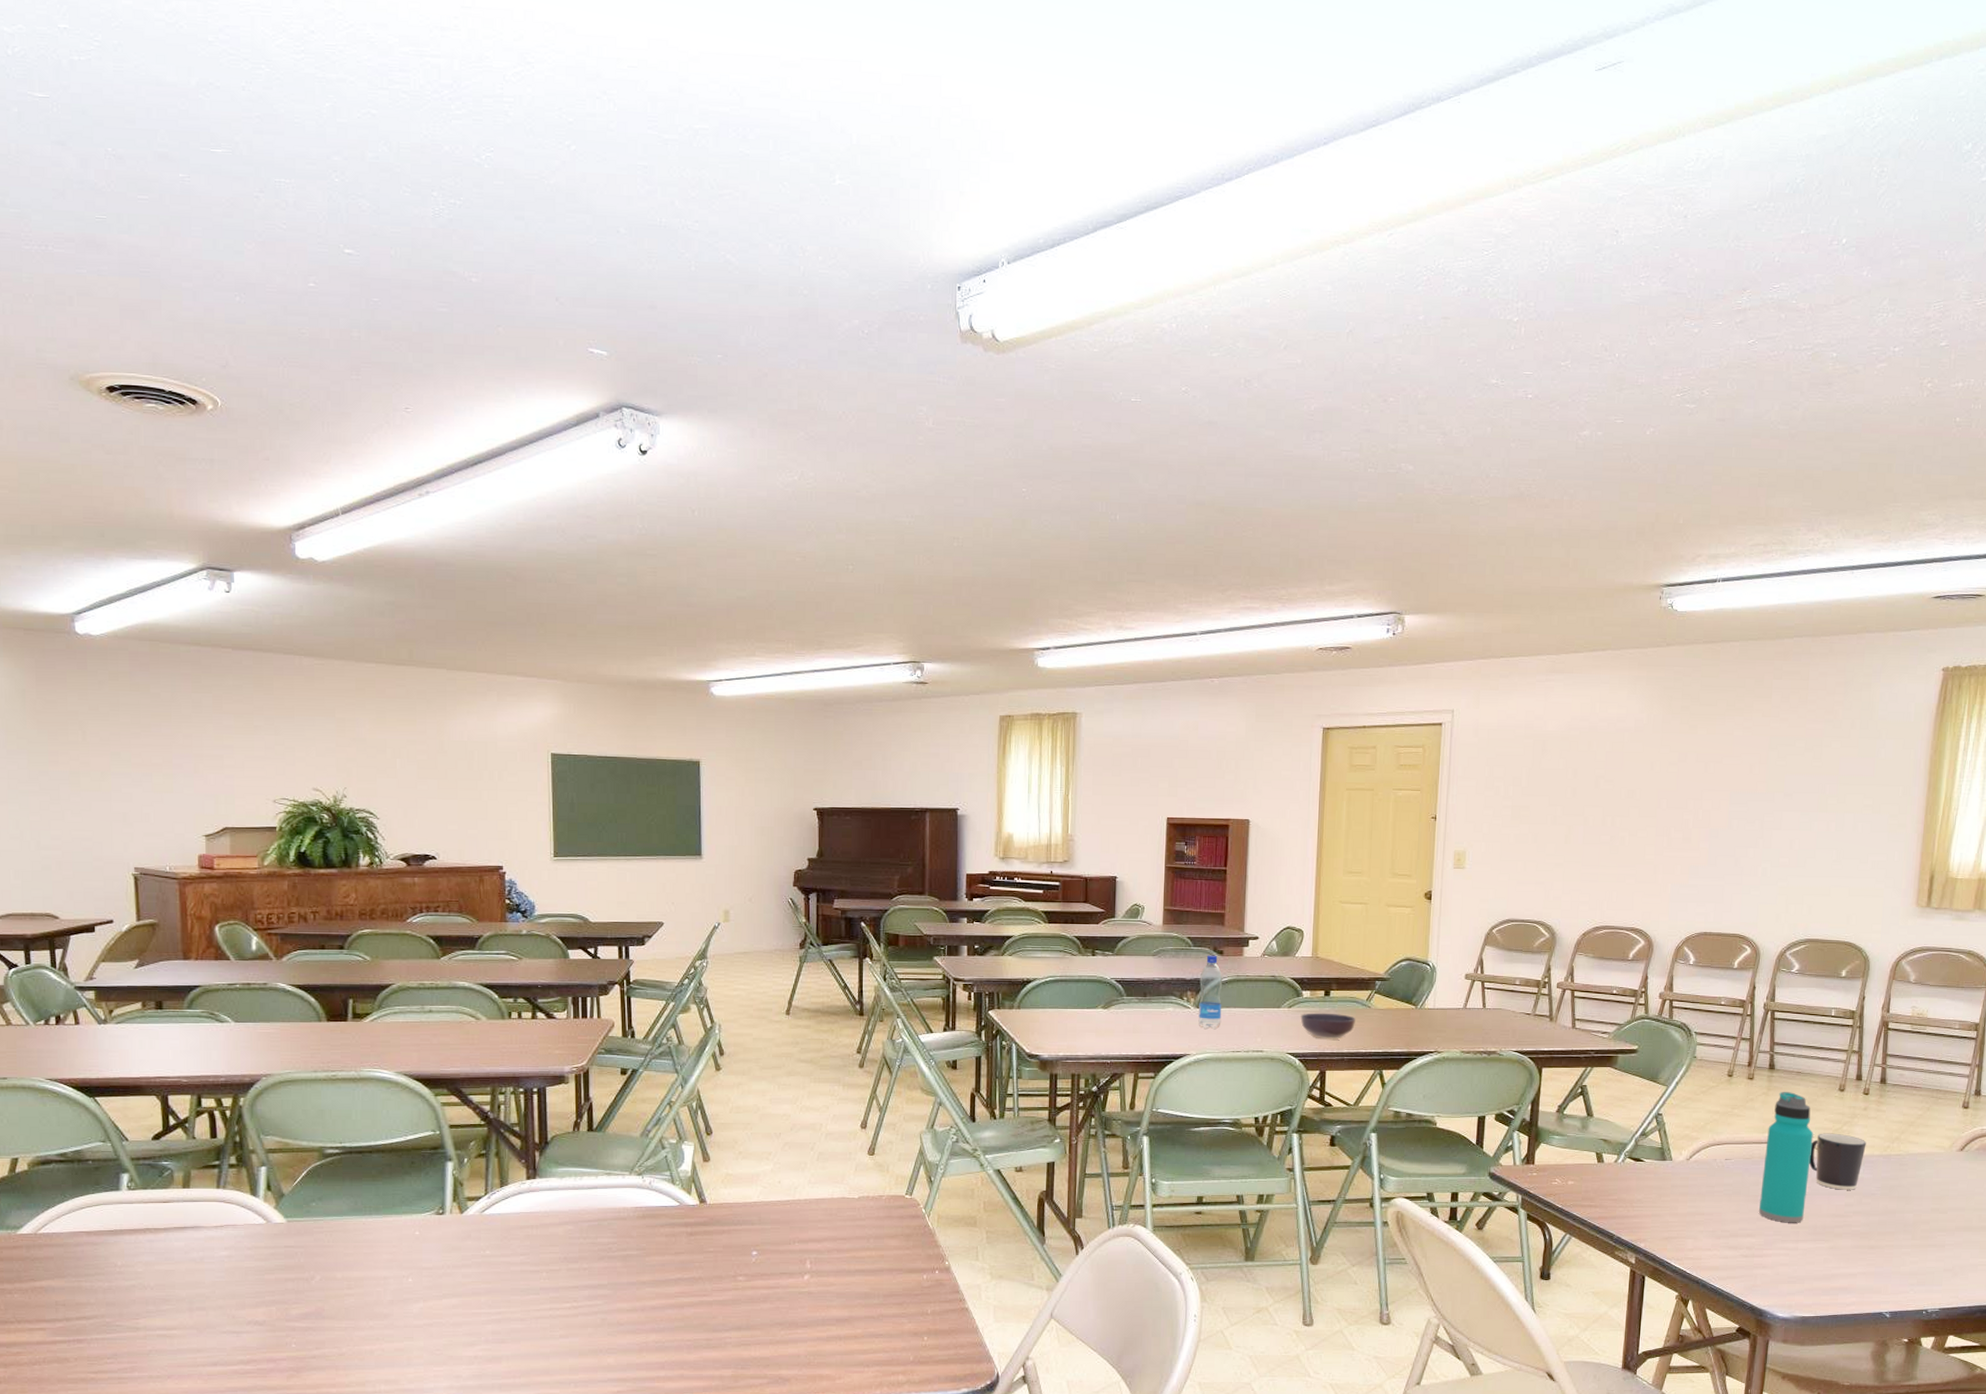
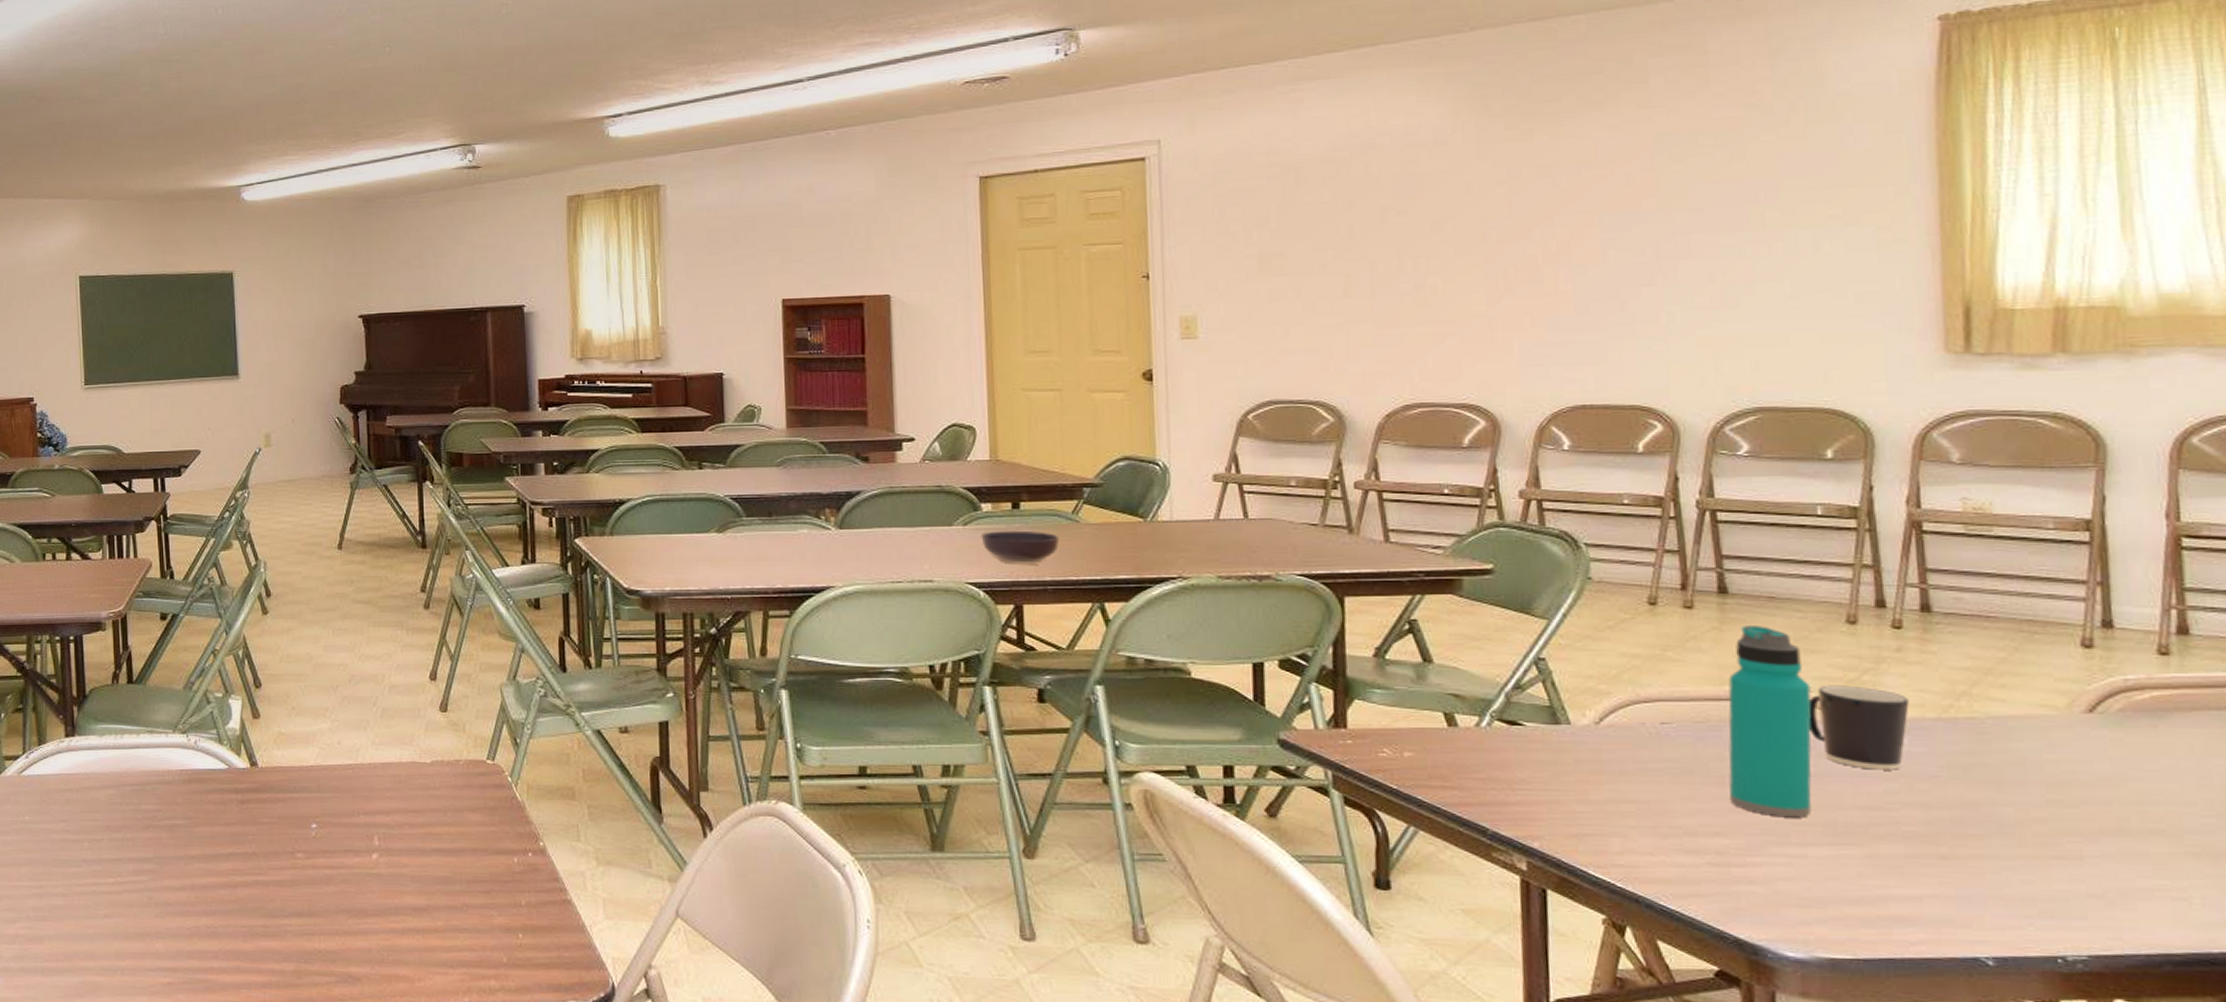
bottle: present [1198,955,1223,1030] -> none [840,462,874,555]

